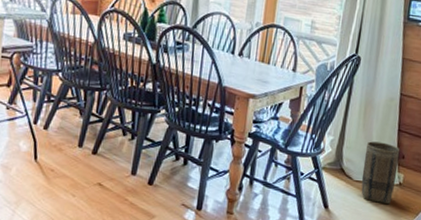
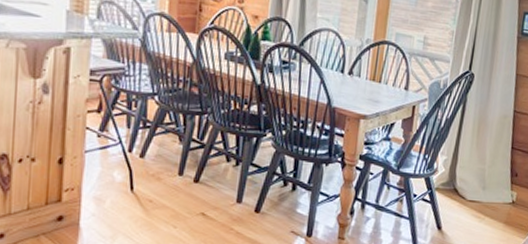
basket: present [361,141,400,205] -> none [474,160,514,224]

